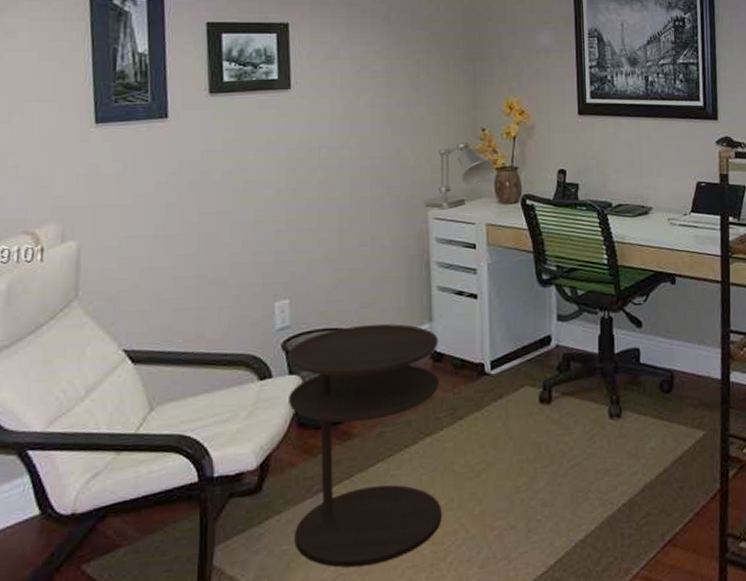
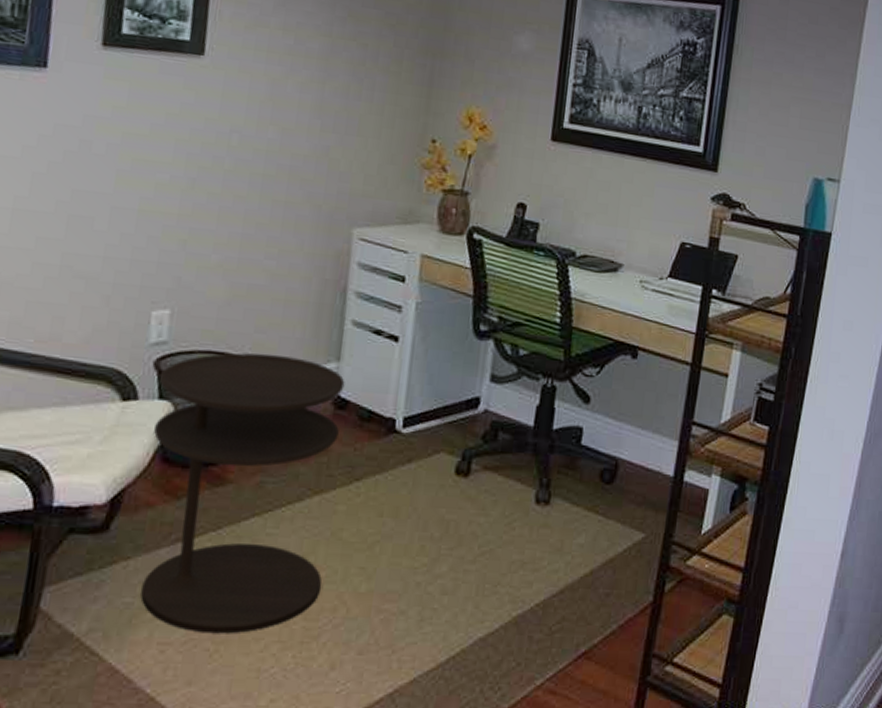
desk lamp: present [425,142,494,210] -> none [350,152,441,231]

